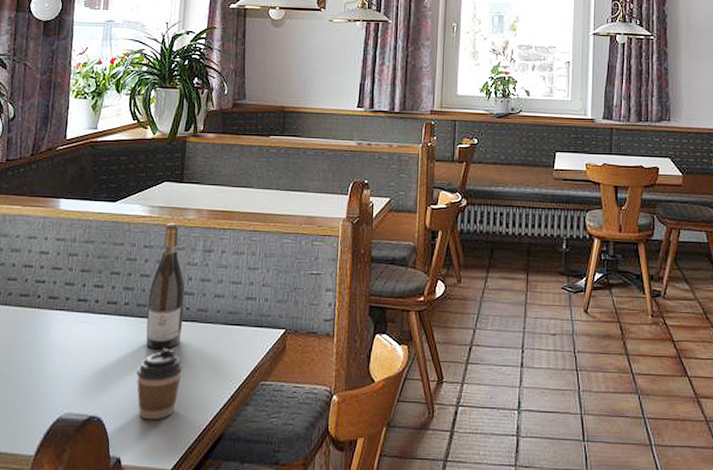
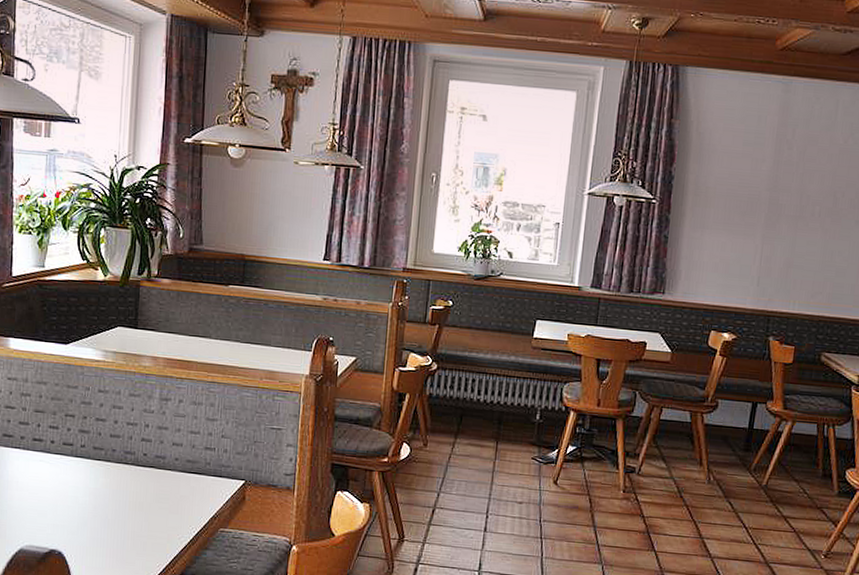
coffee cup: present [136,349,184,420] -> none [95,491,142,558]
wine bottle: present [146,223,185,349] -> none [103,369,142,492]

